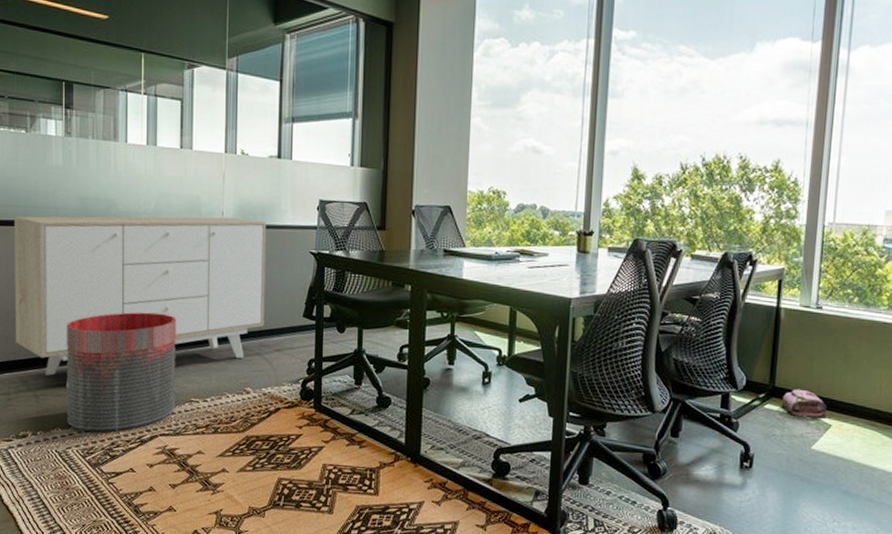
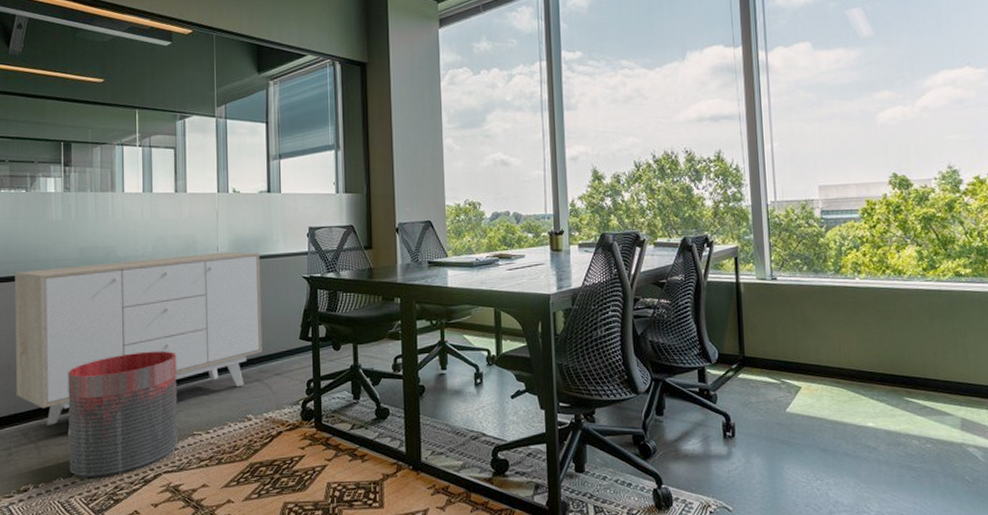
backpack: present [781,388,828,418] -> none [753,356,795,382]

